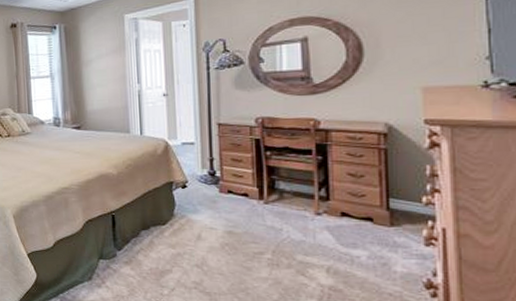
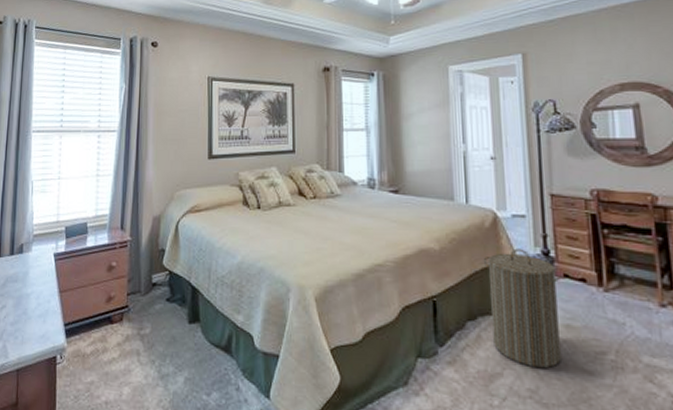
laundry hamper: none [155,171,226,265] -> present [483,248,562,368]

